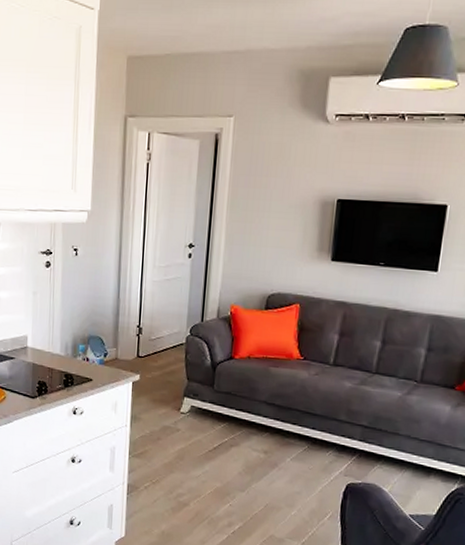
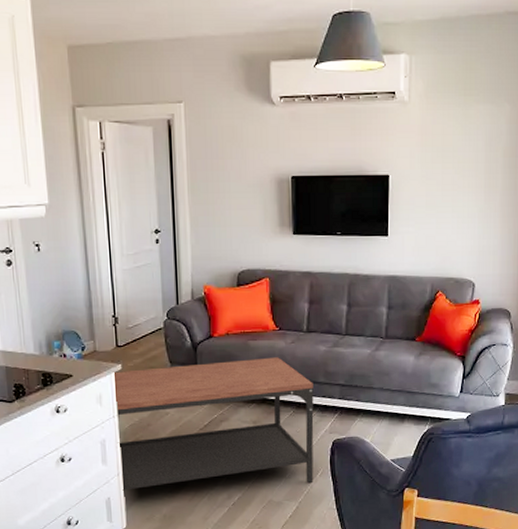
coffee table: none [125,381,333,525] -> present [114,357,314,491]

